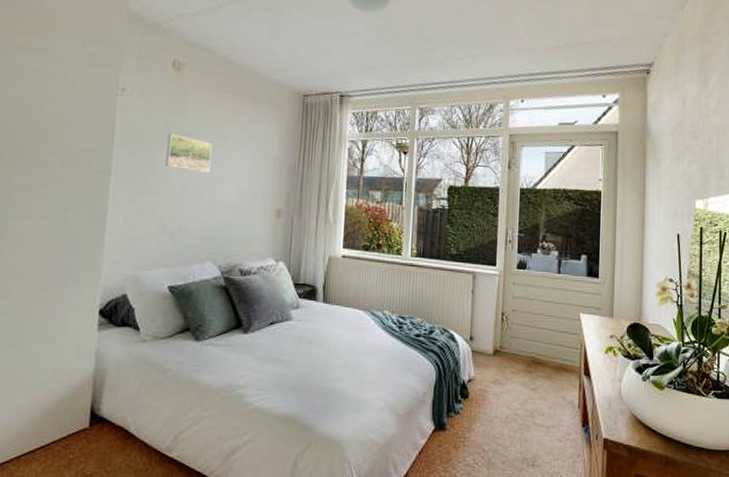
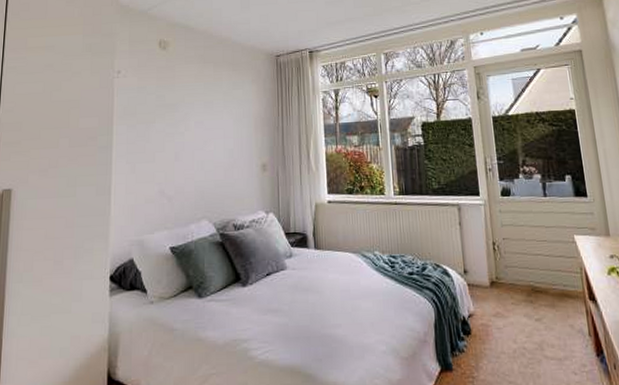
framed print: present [165,133,212,173] -> none [159,105,199,138]

